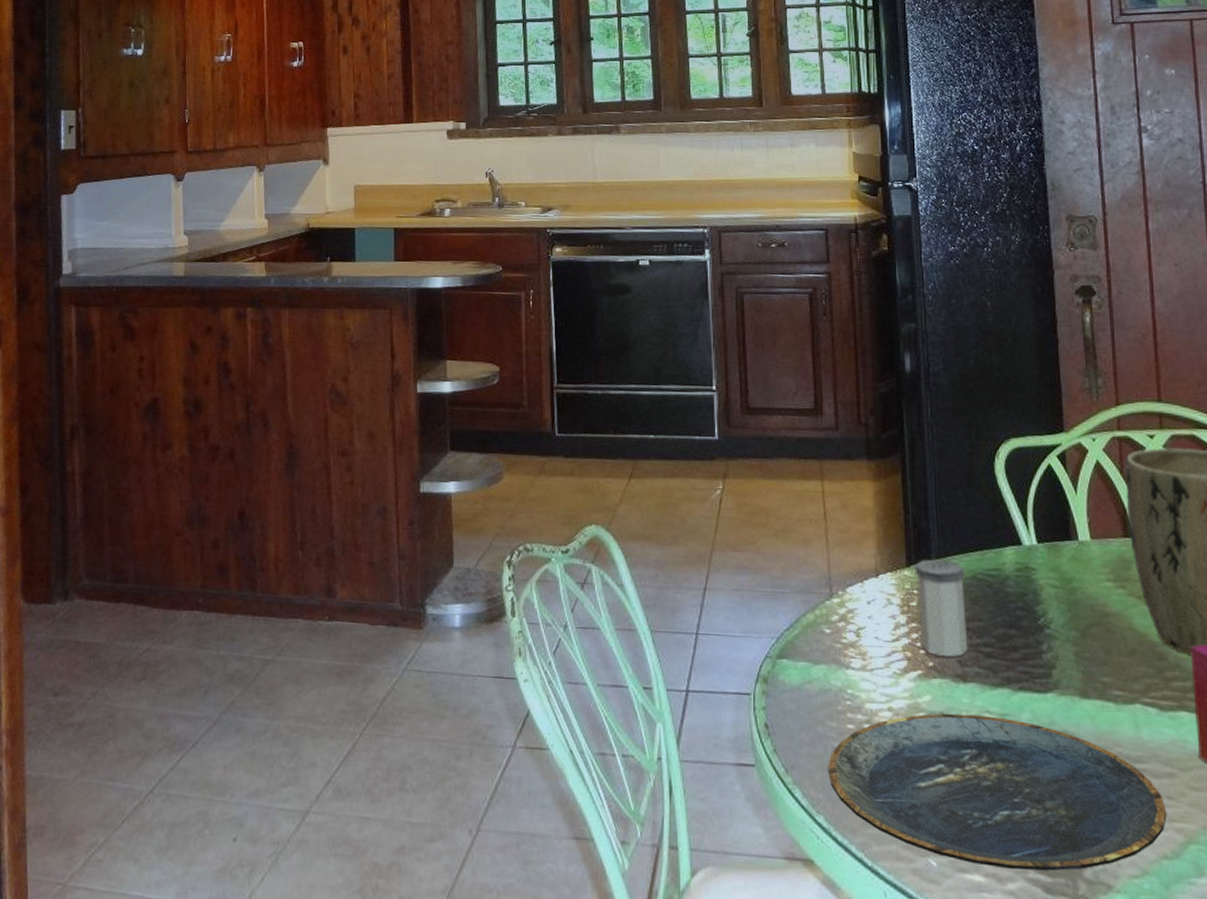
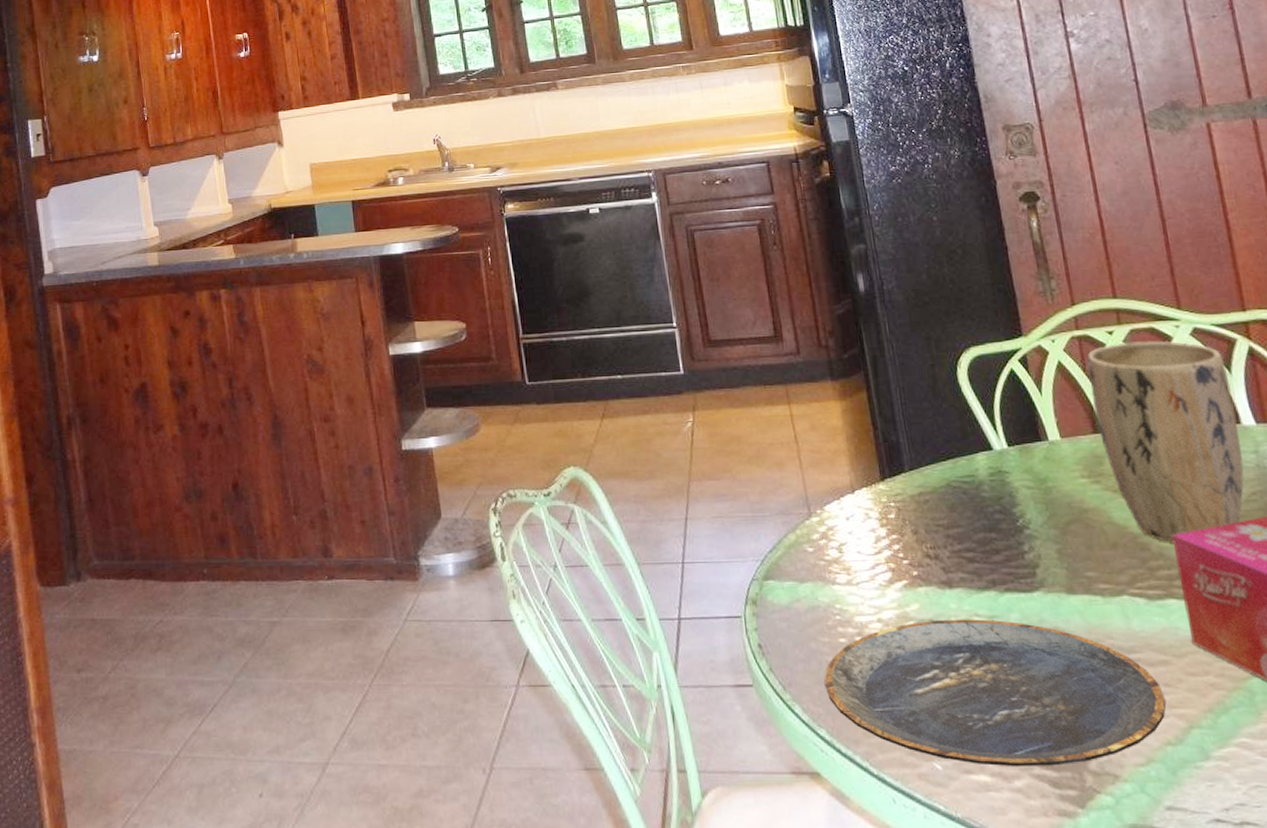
salt shaker: present [914,559,968,657] -> none [889,471,951,566]

